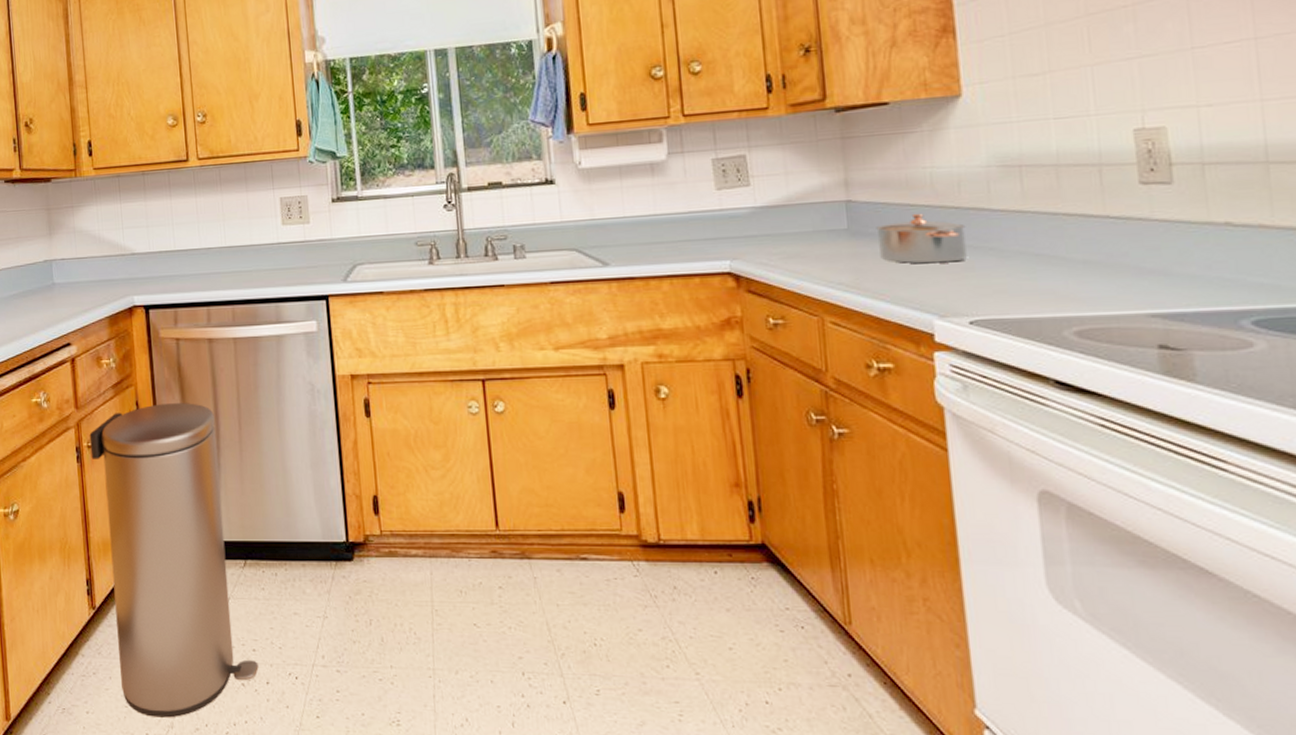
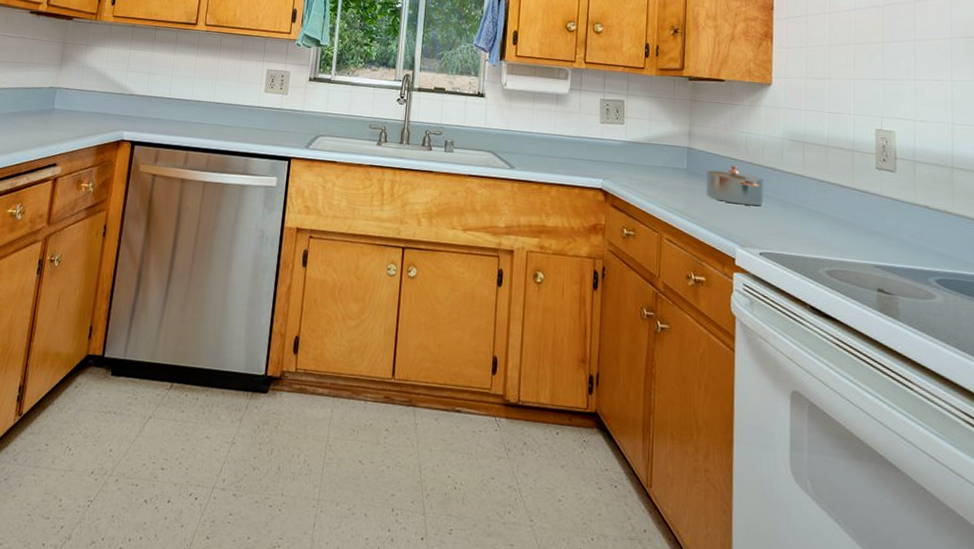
pedal bin: present [89,403,259,718] -> none [29,230,173,529]

